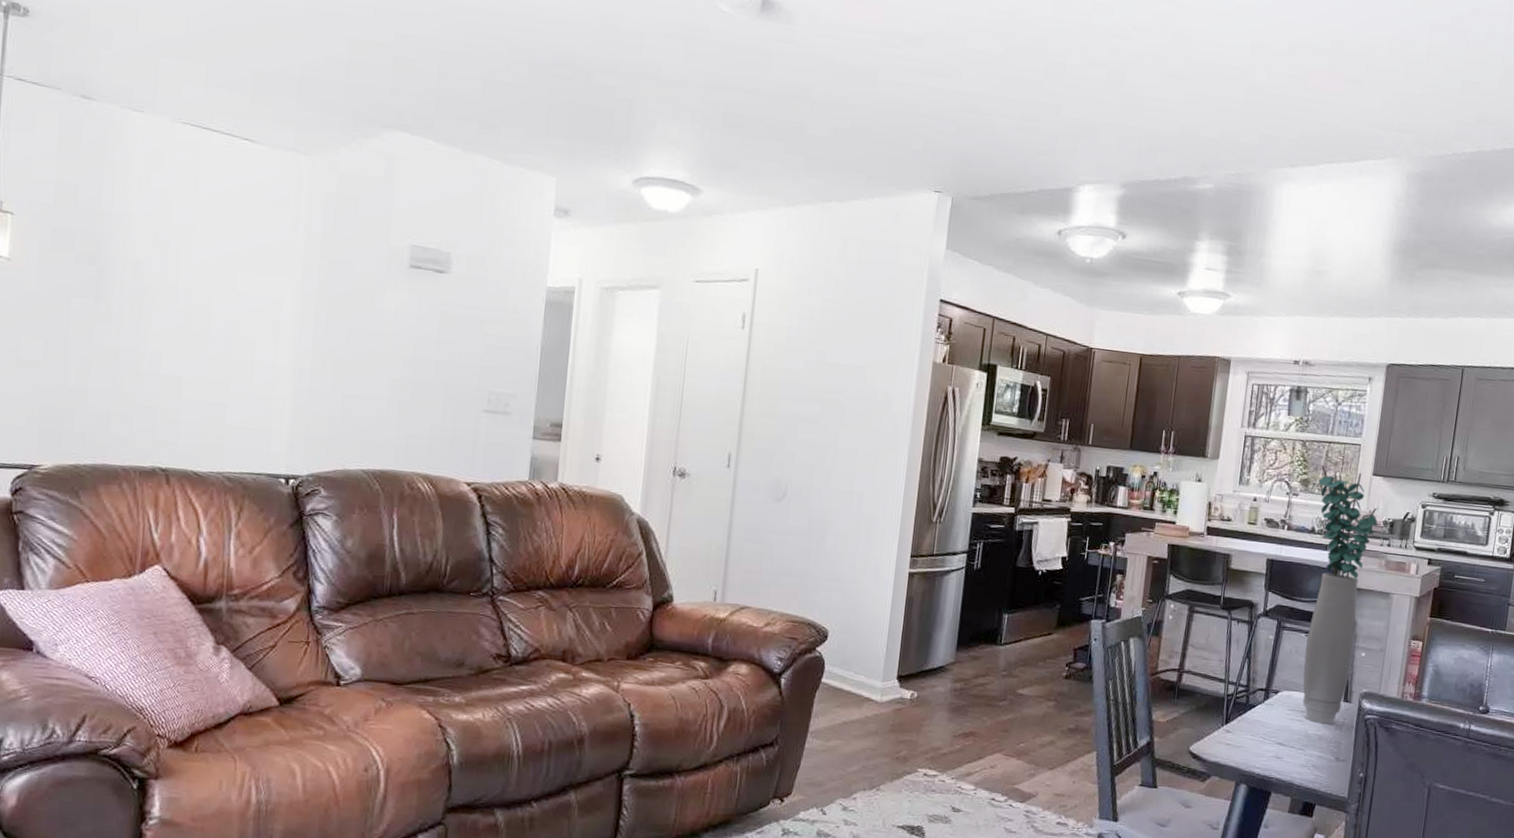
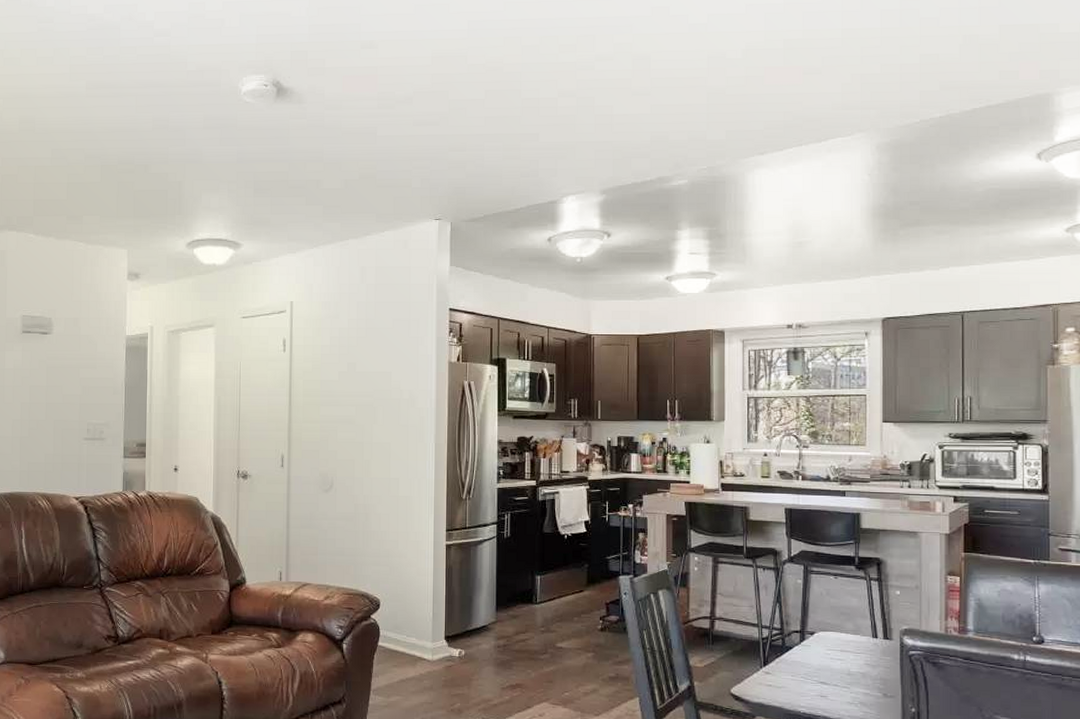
vase: present [1302,465,1378,725] -> none [827,417,895,663]

